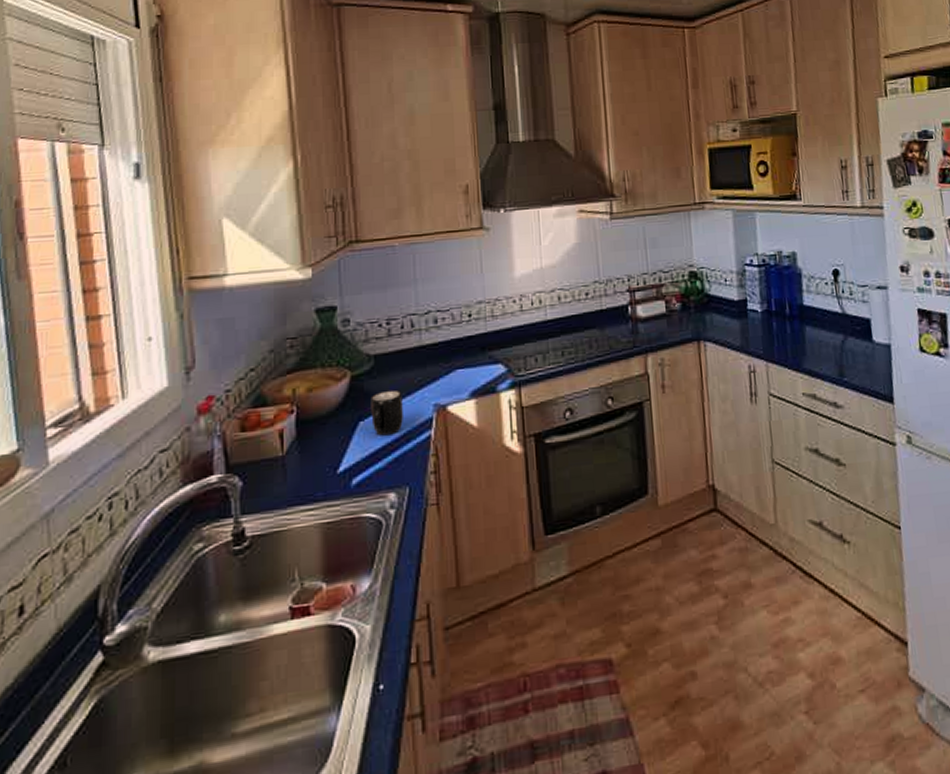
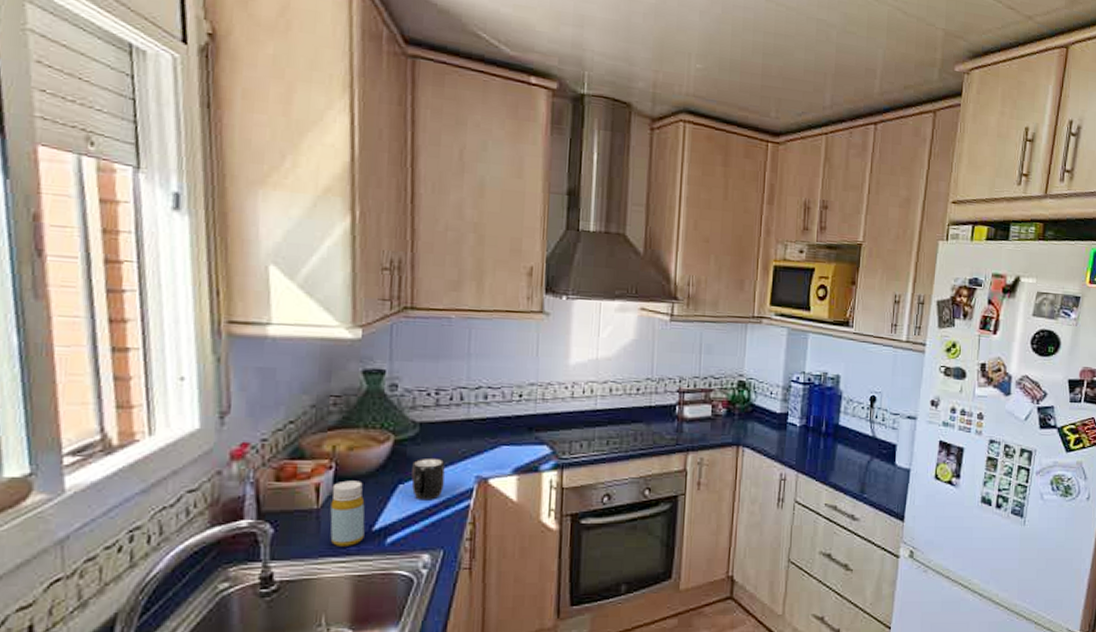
bottle: none [295,422,330,494] -> present [330,480,365,546]

